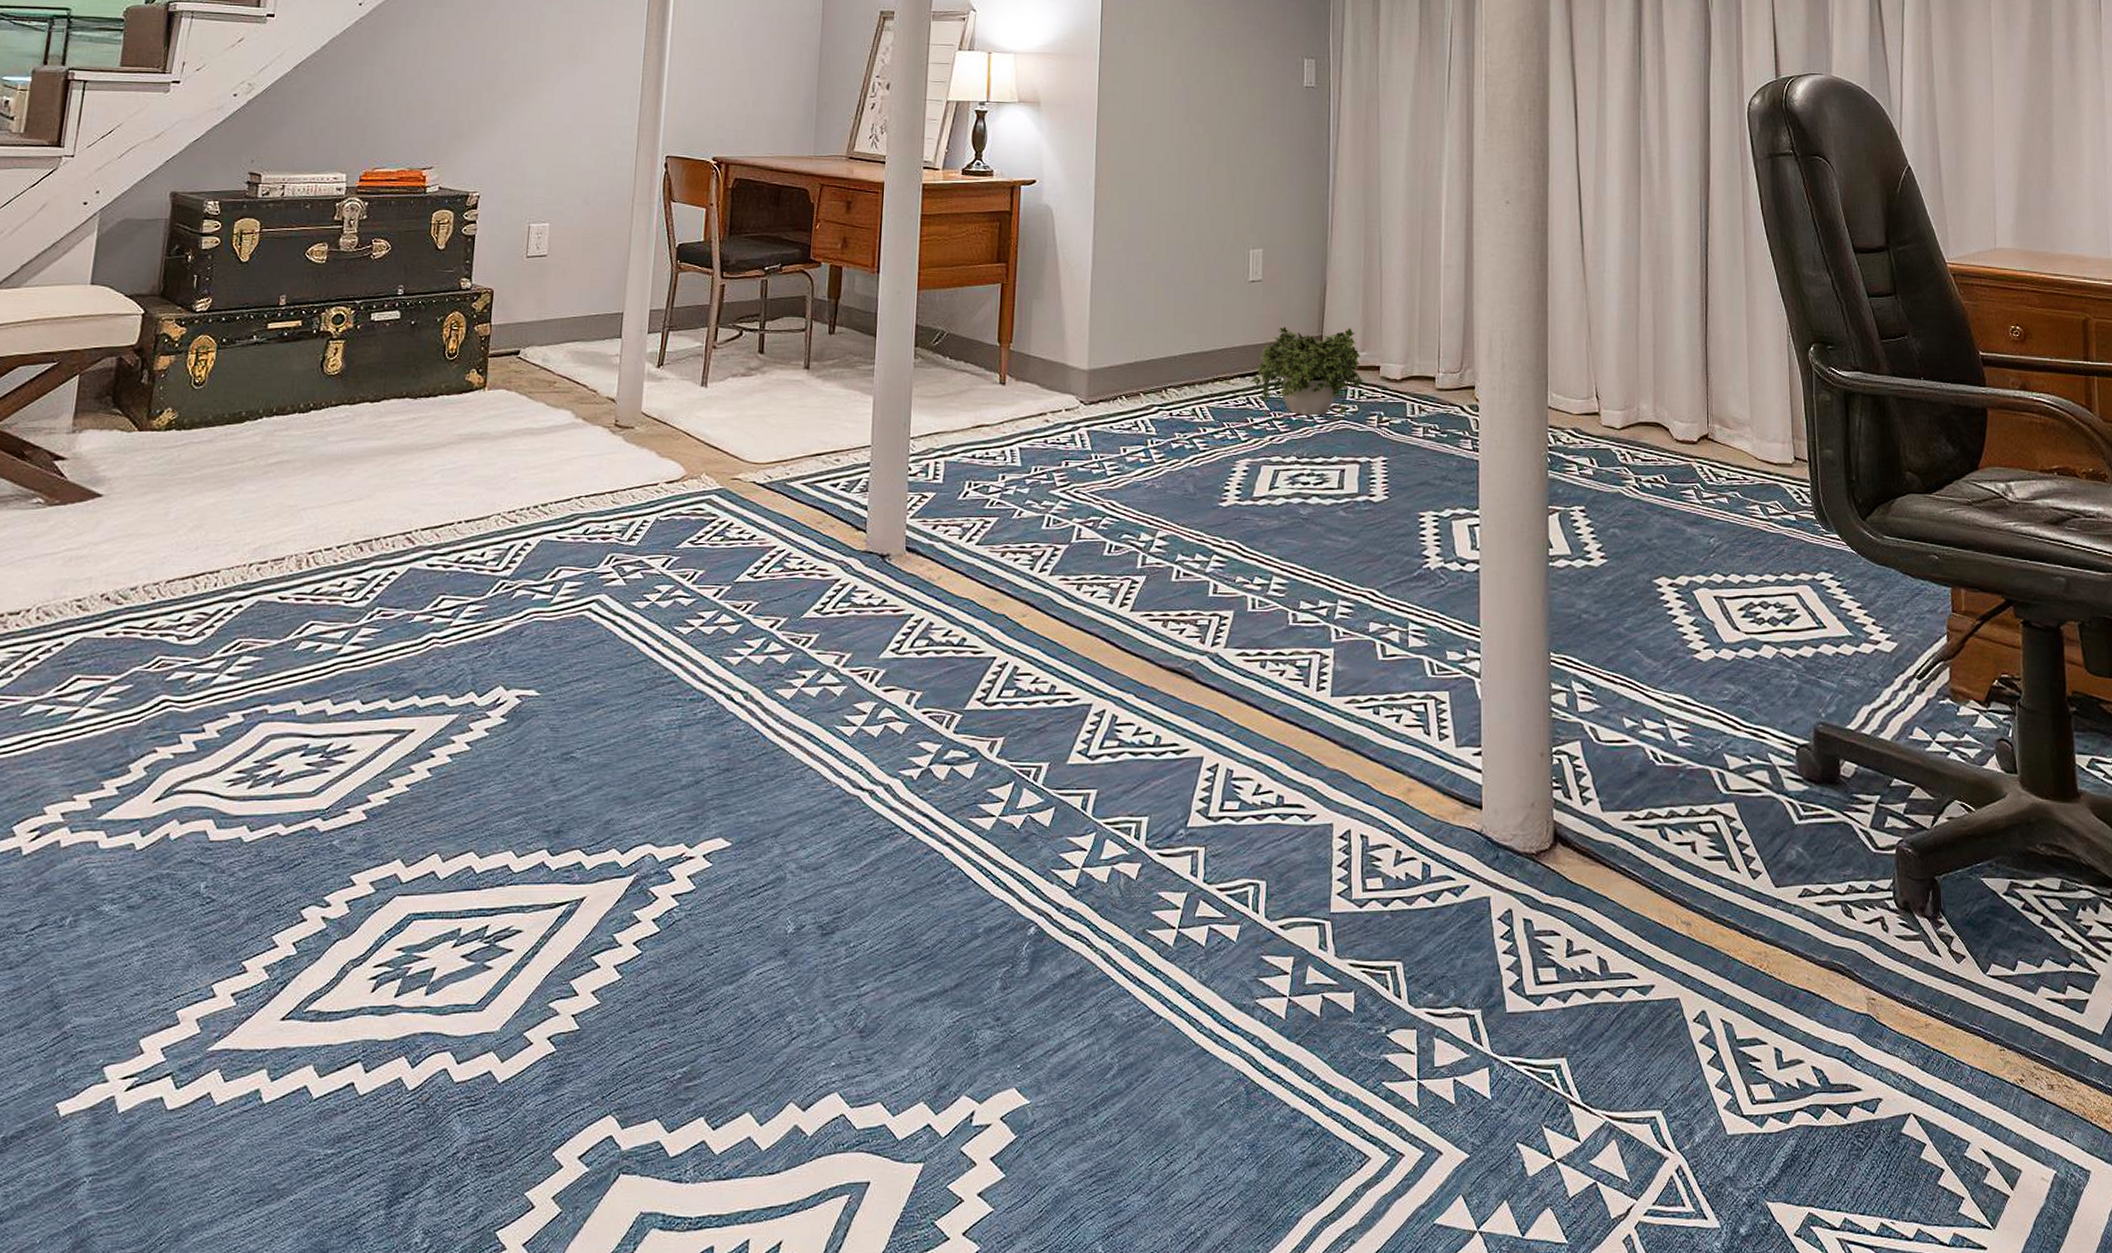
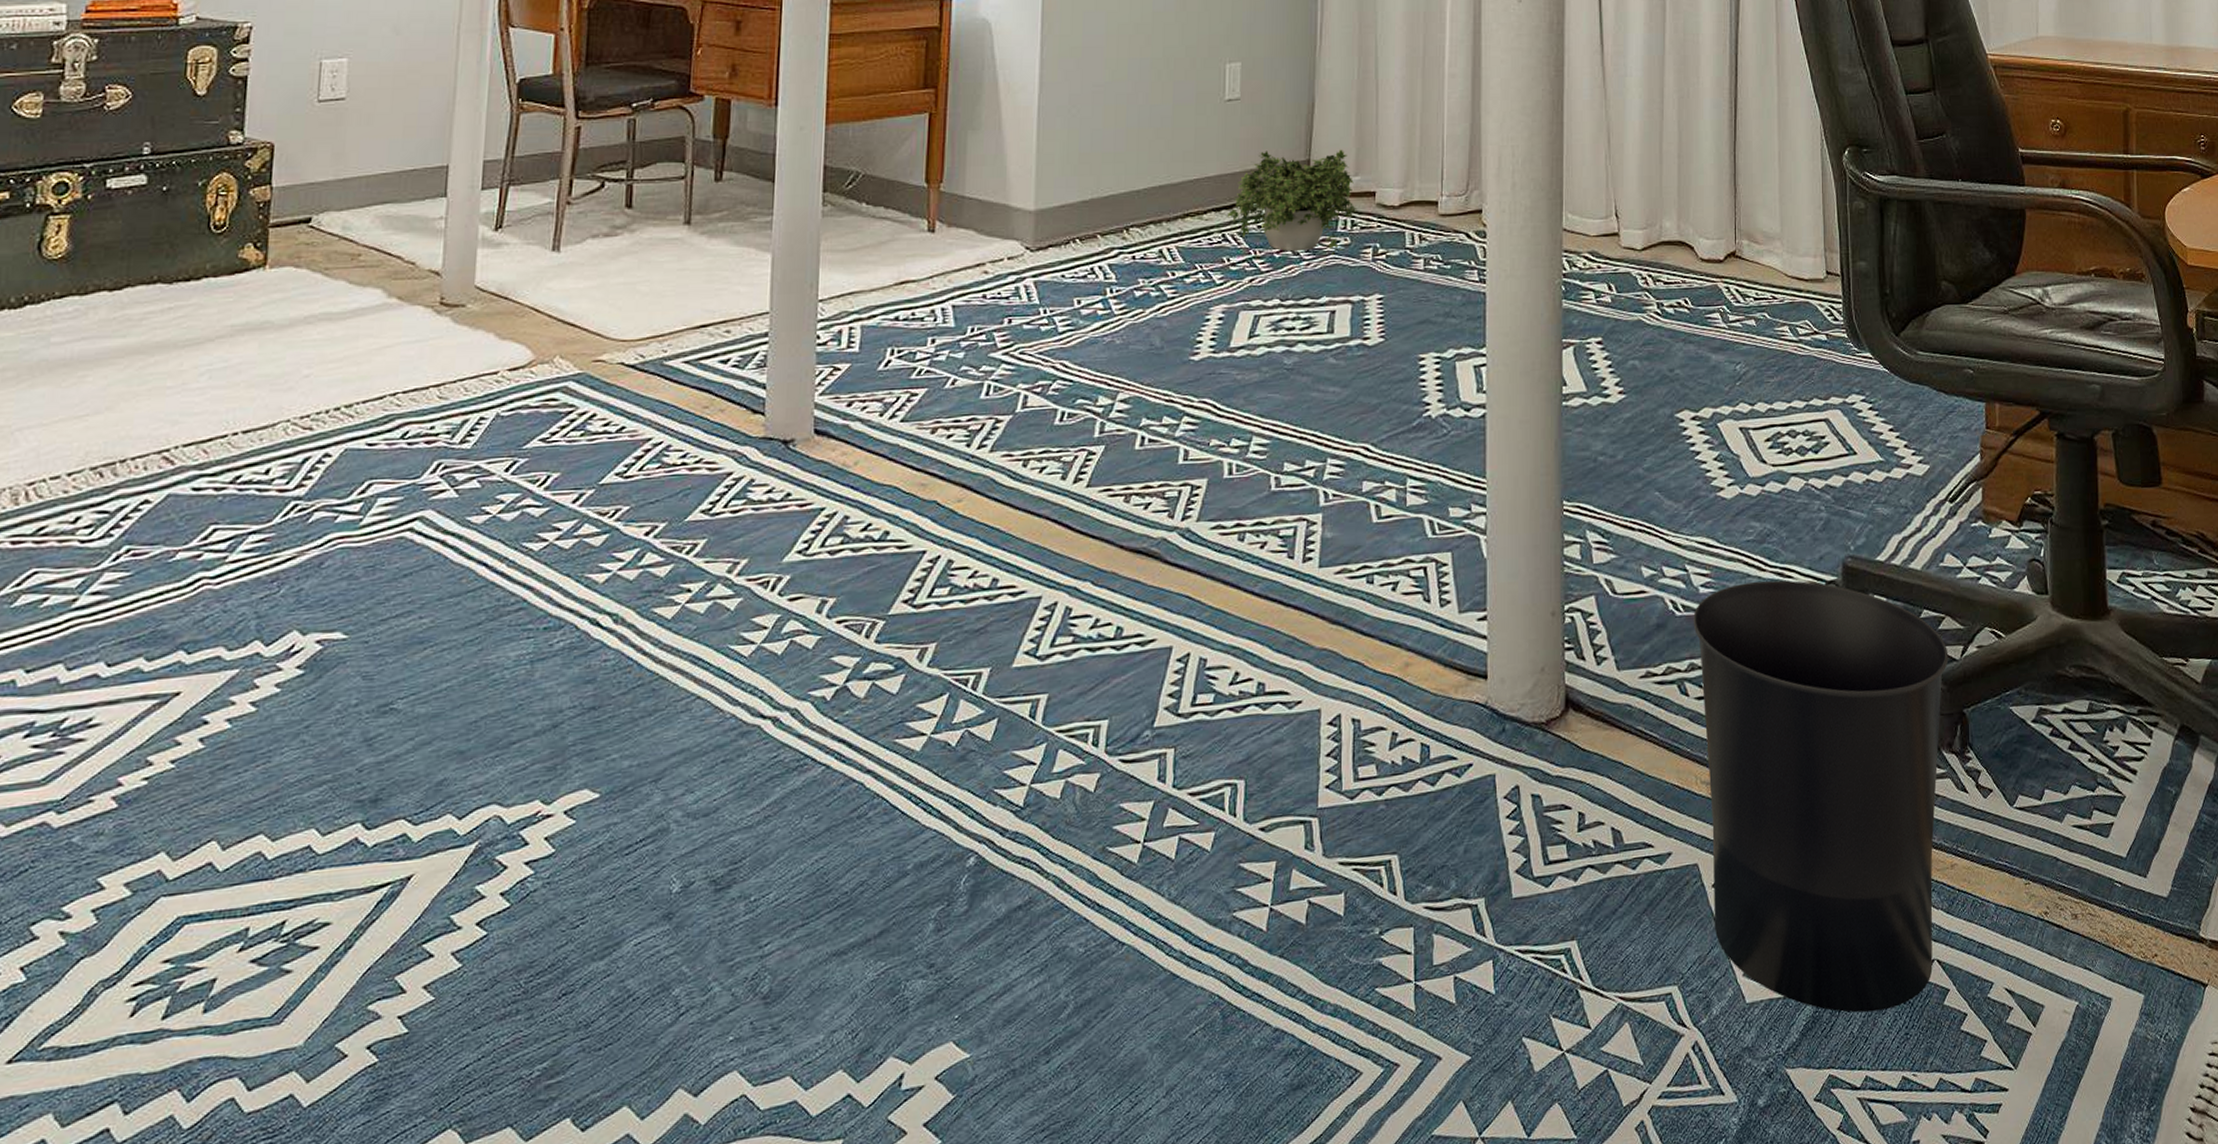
waste bin: none [1672,739,1919,1157] -> present [1693,580,1949,1013]

